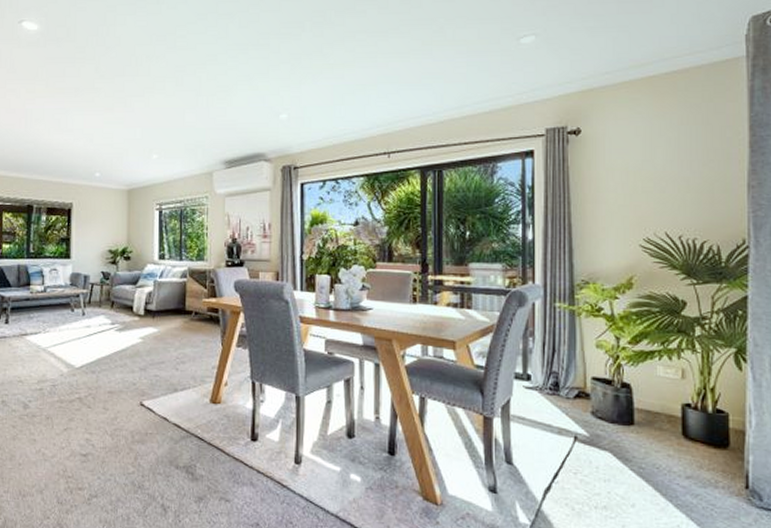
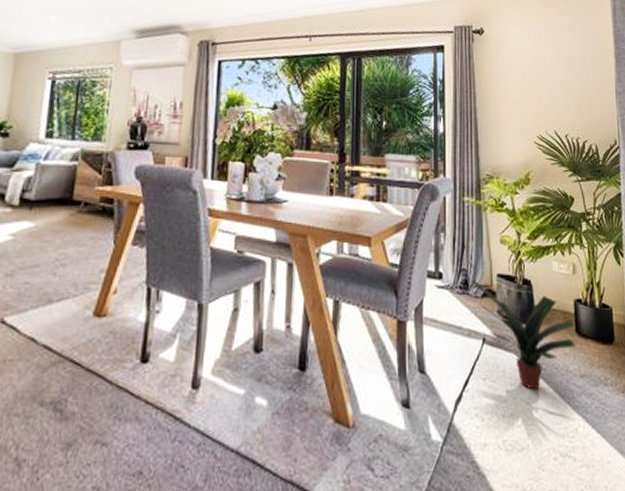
potted plant: none [562,382,682,487] -> present [471,279,576,390]

